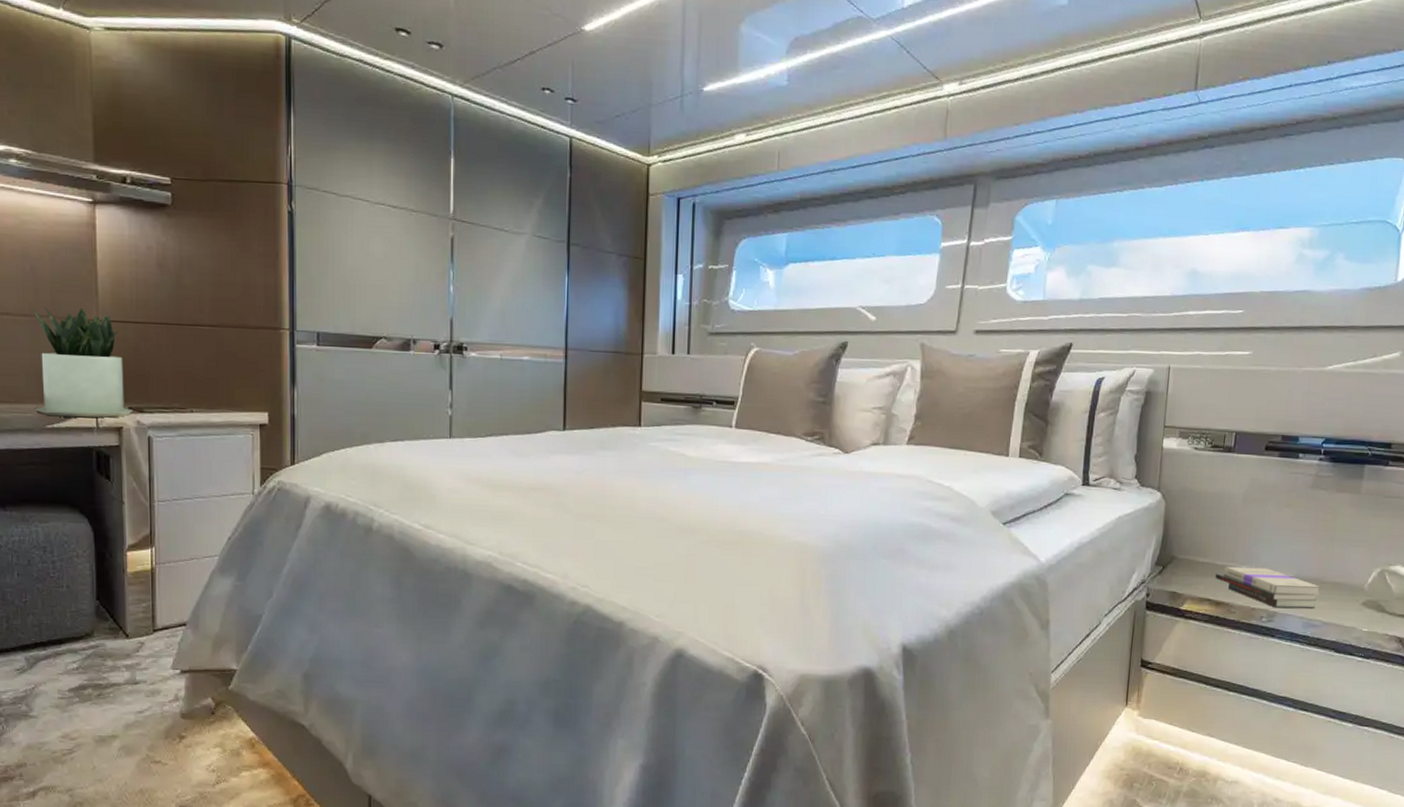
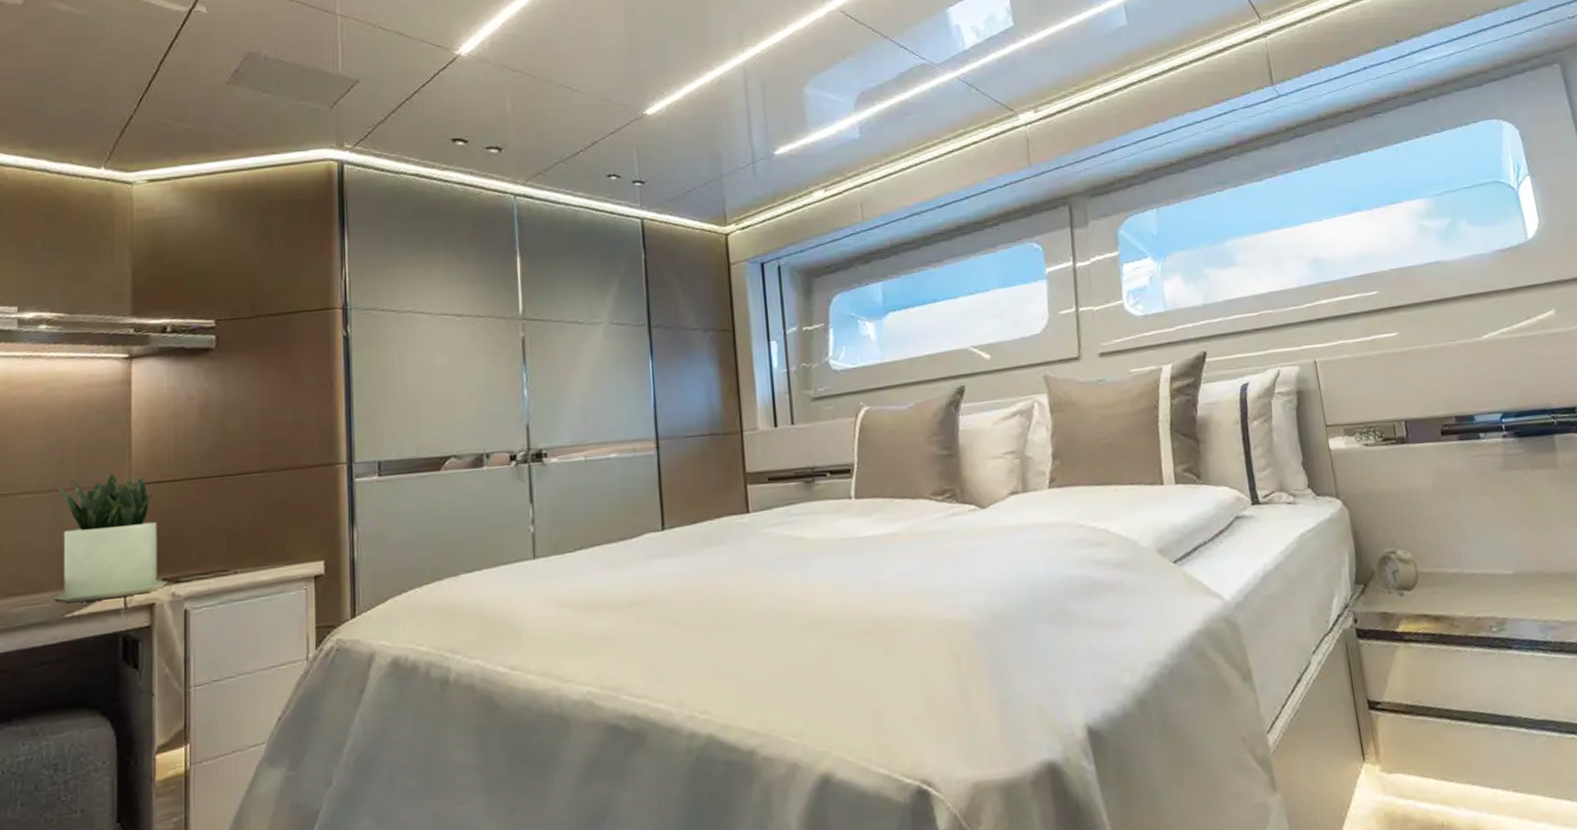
alarm clock: none [1174,534,1213,581] -> present [1374,540,1419,596]
books: present [1215,566,1321,608] -> none [1425,568,1548,614]

